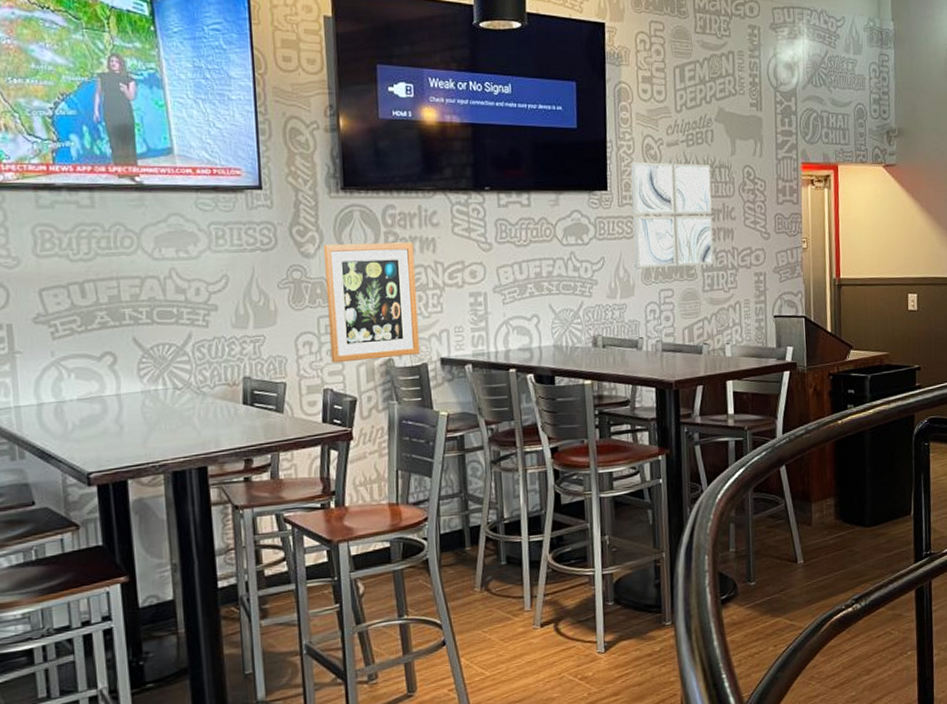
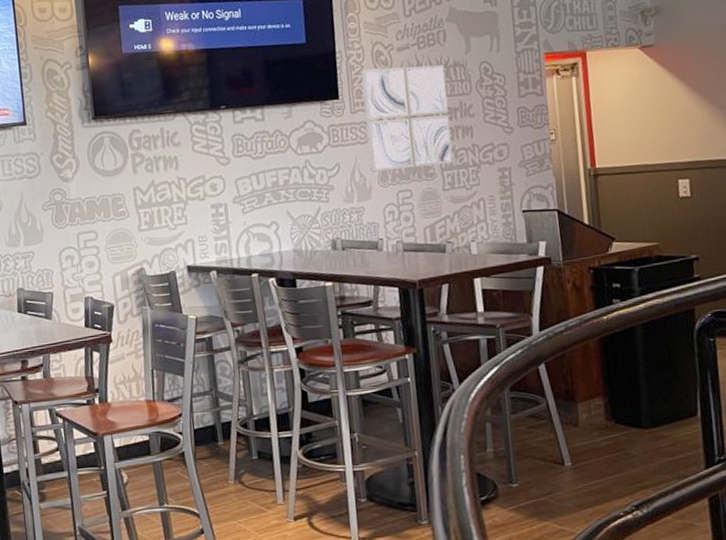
wall art: present [324,242,421,363] -> none [80,161,169,274]

